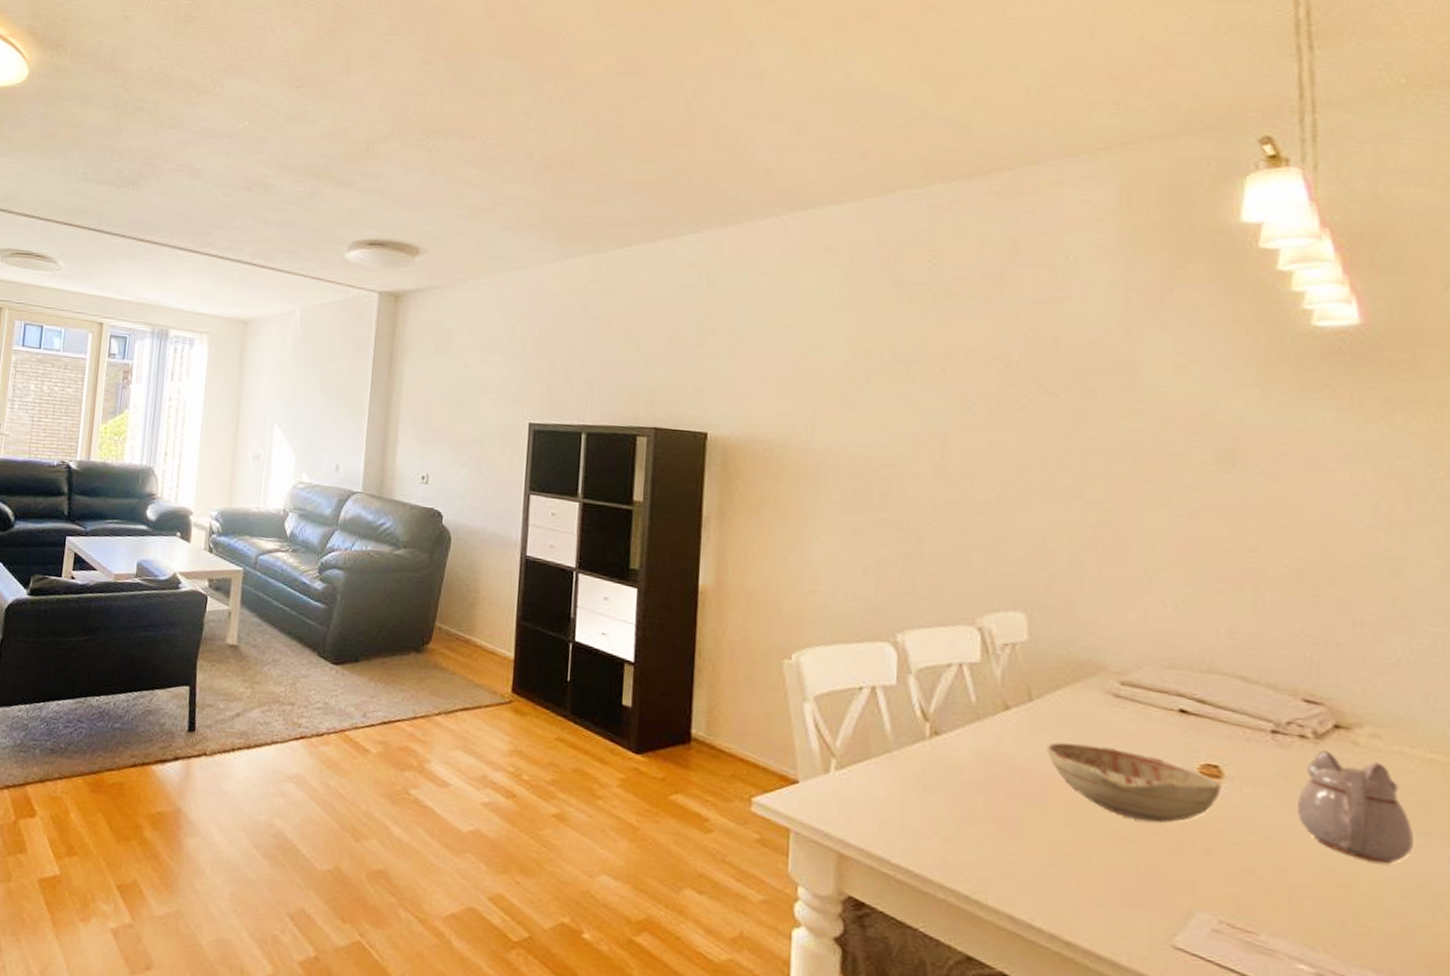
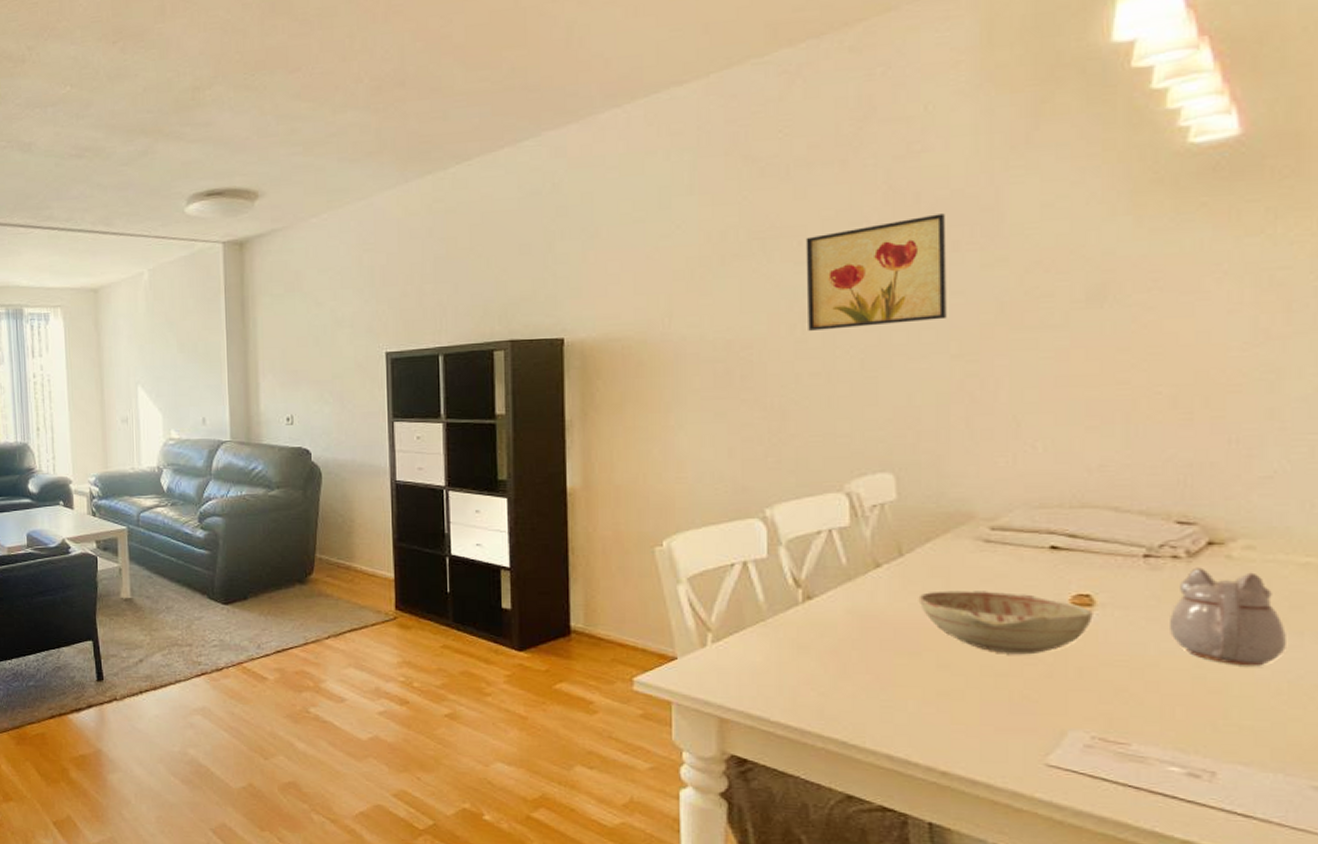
wall art: none [947,360,1084,464] -> present [806,213,946,331]

